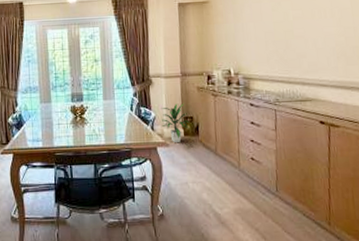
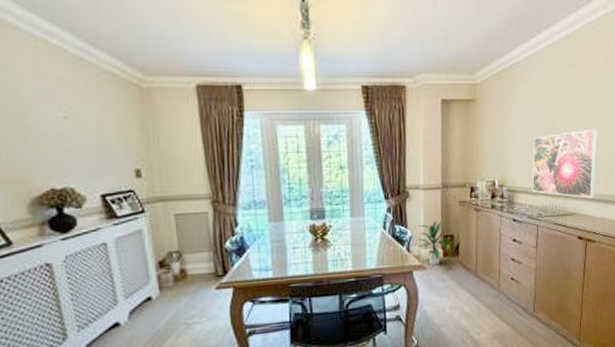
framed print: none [266,20,336,85] -> present [532,129,599,199]

